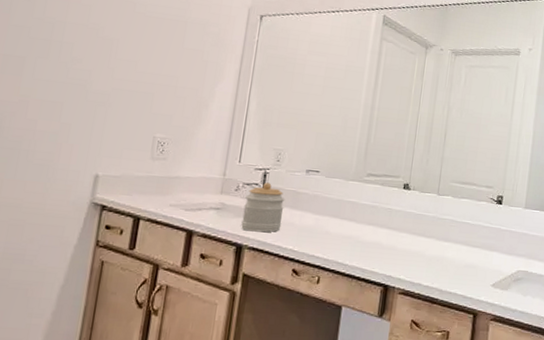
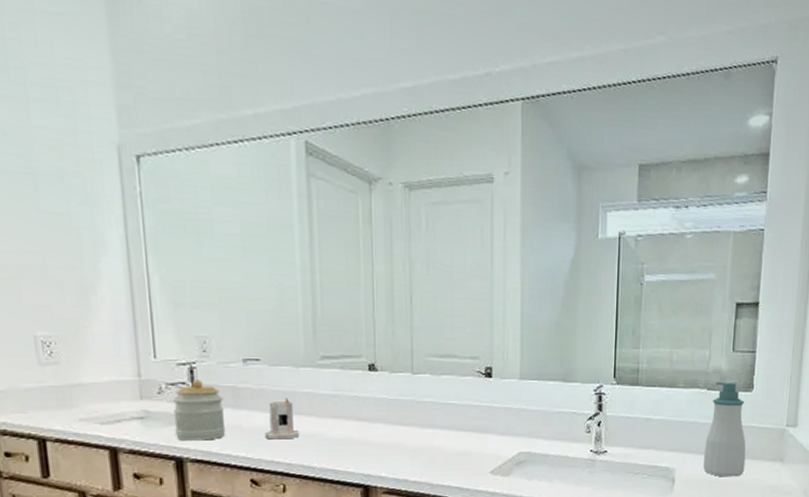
candle: none [311,204,340,239] -> present [264,397,300,440]

